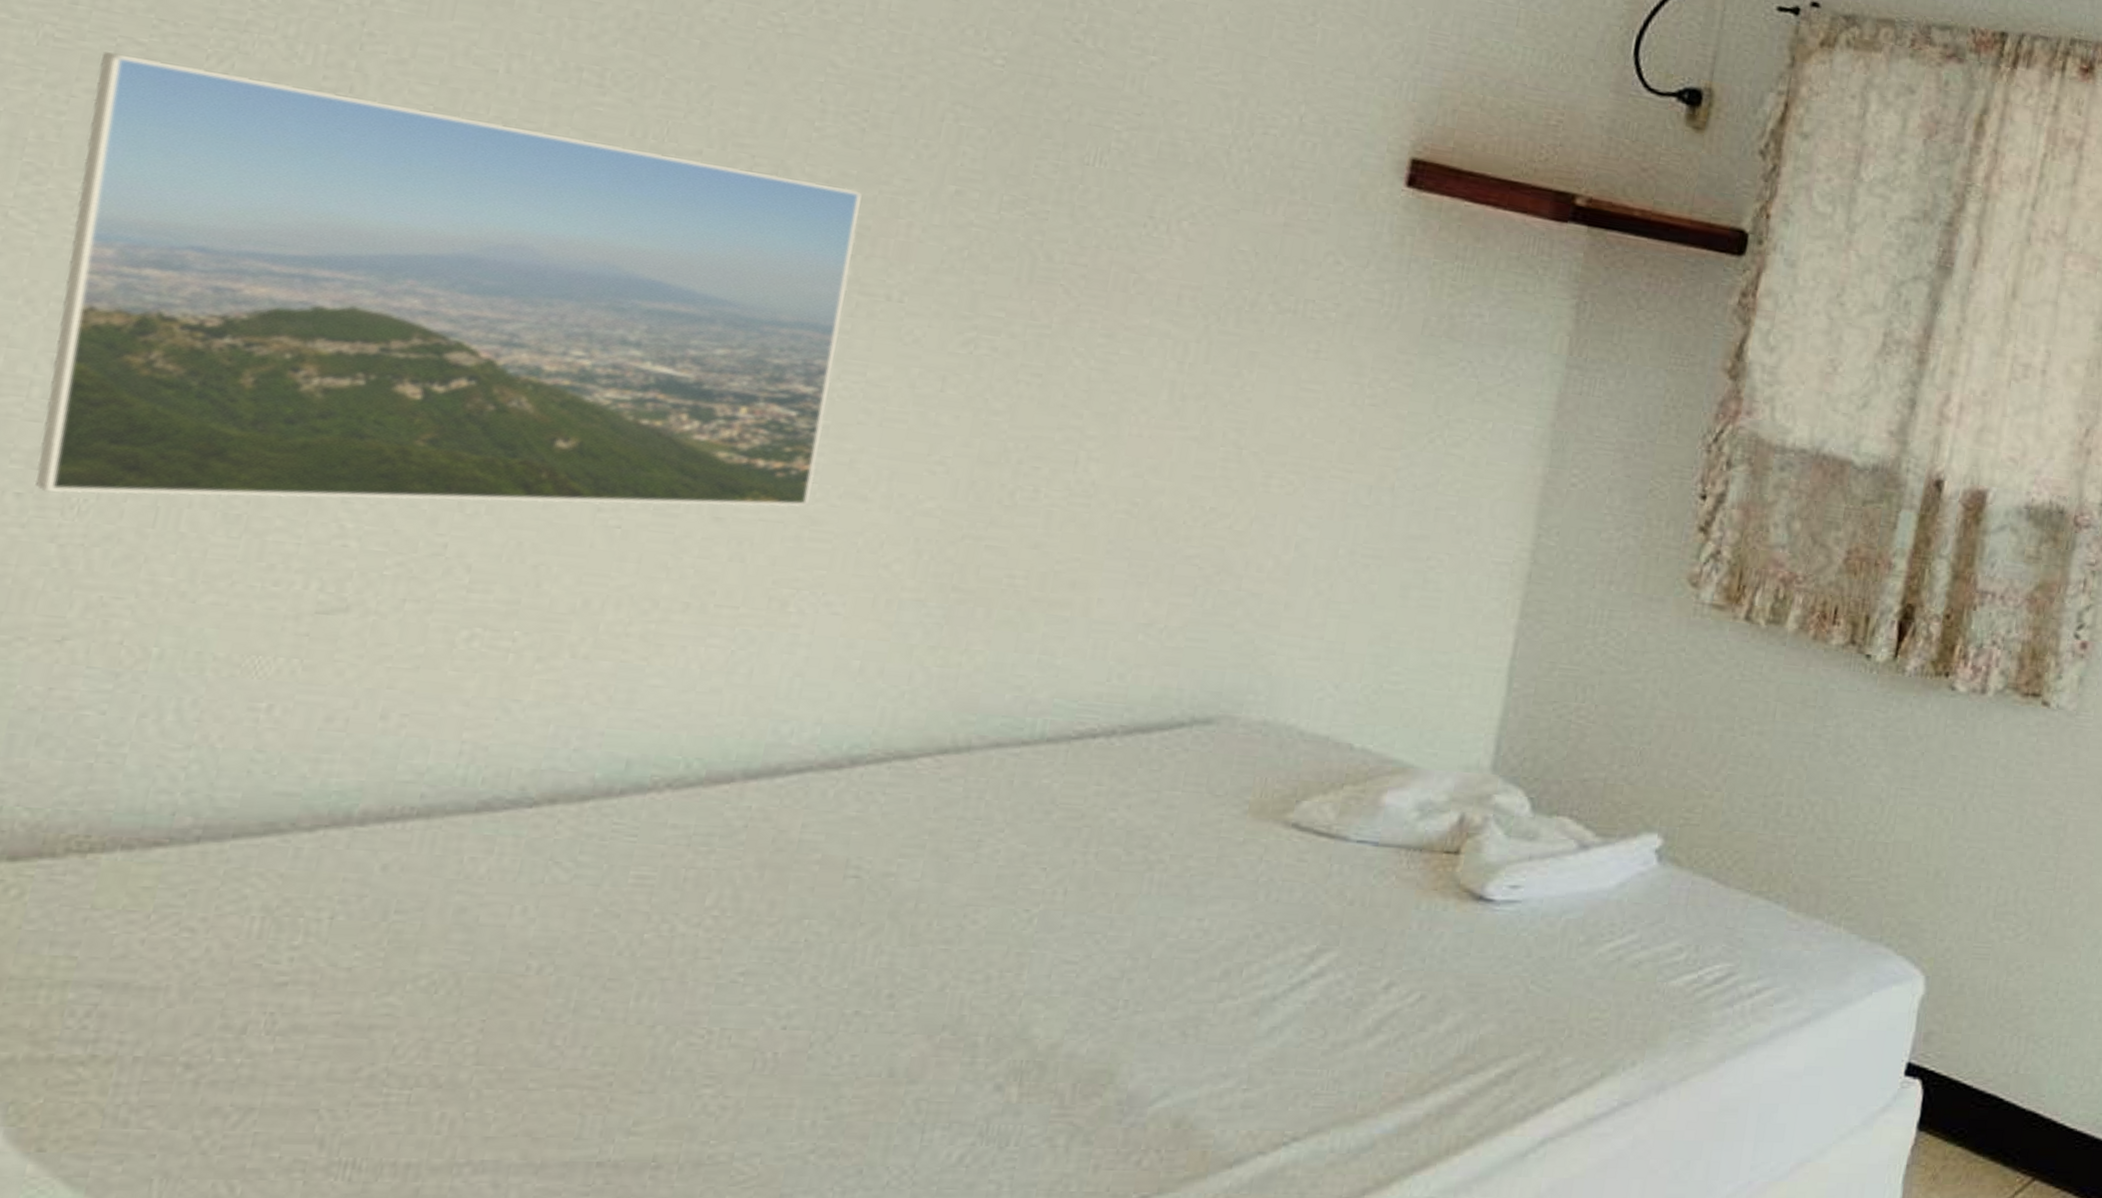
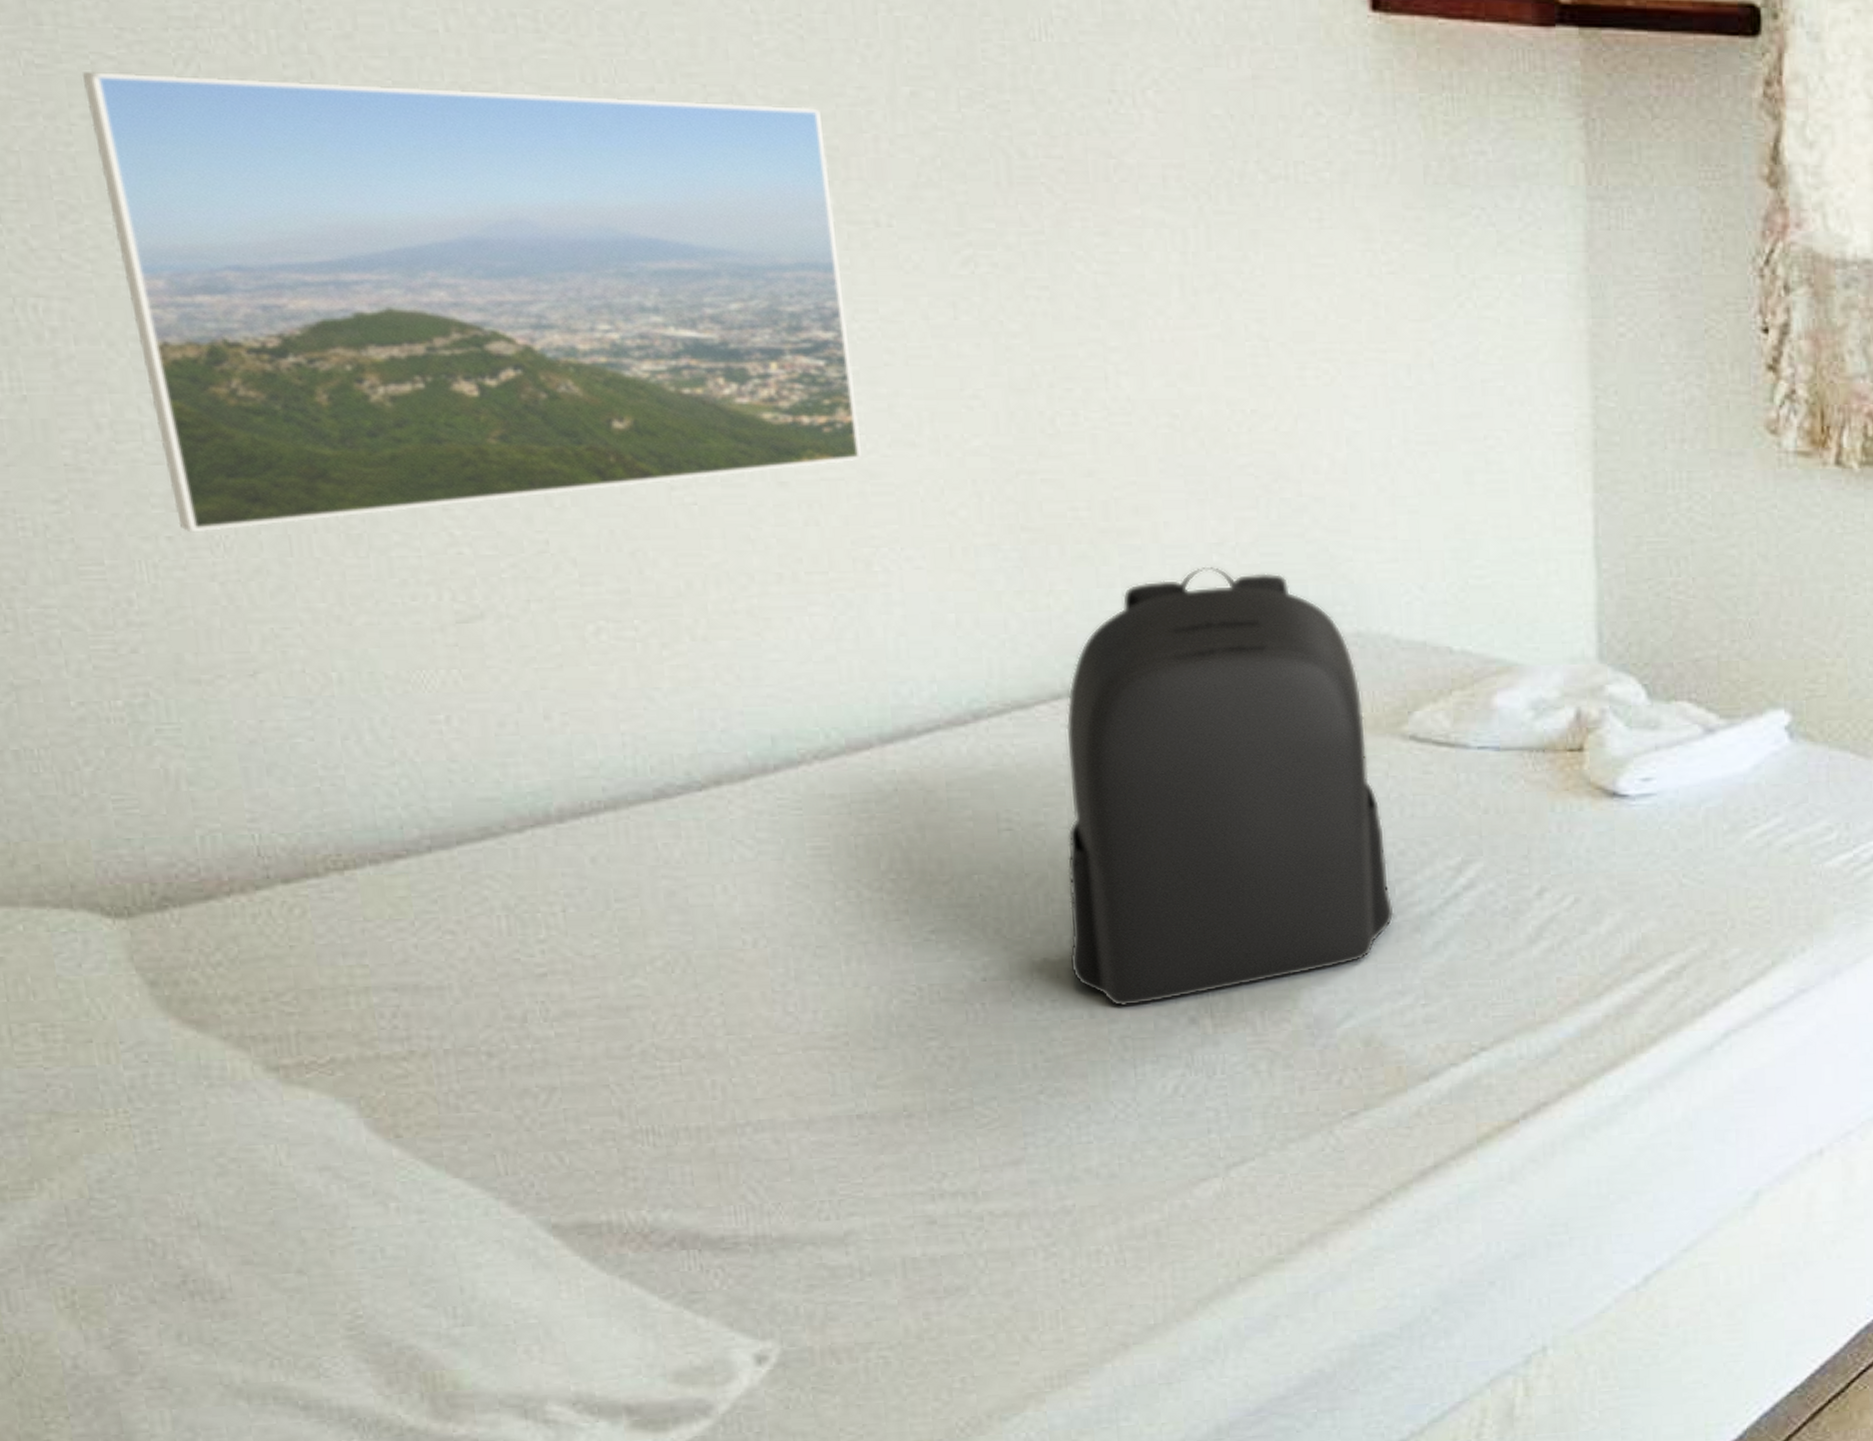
backpack: none [881,644,1255,1068] -> present [1065,566,1394,1007]

